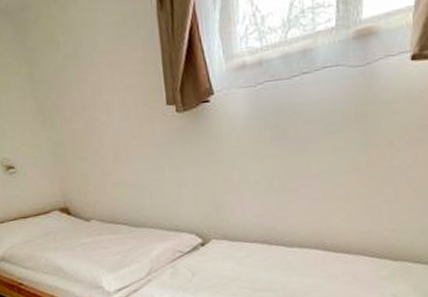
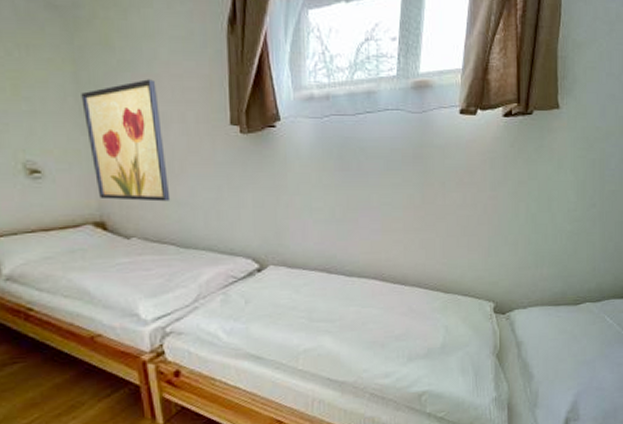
wall art: none [37,70,120,187] -> present [81,79,171,202]

